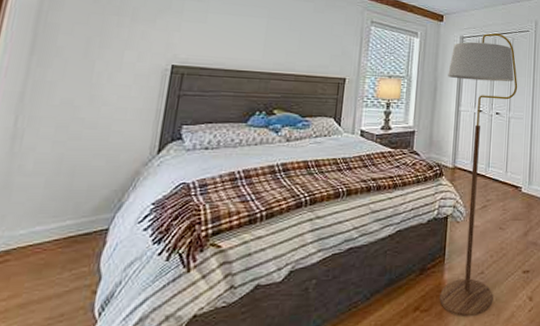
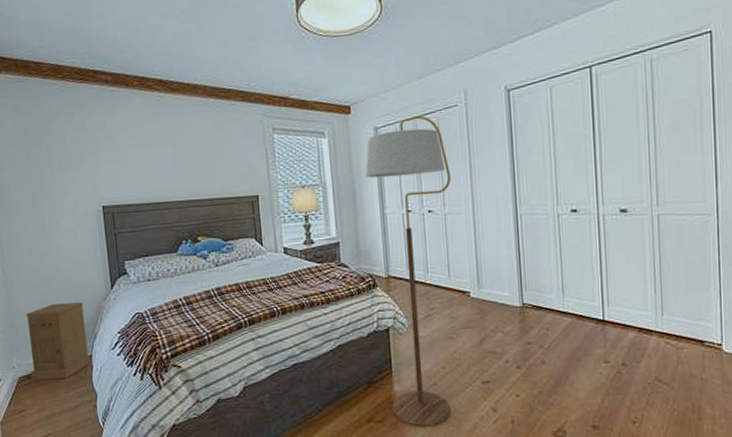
nightstand: none [9,165,117,258] -> present [25,302,91,380]

